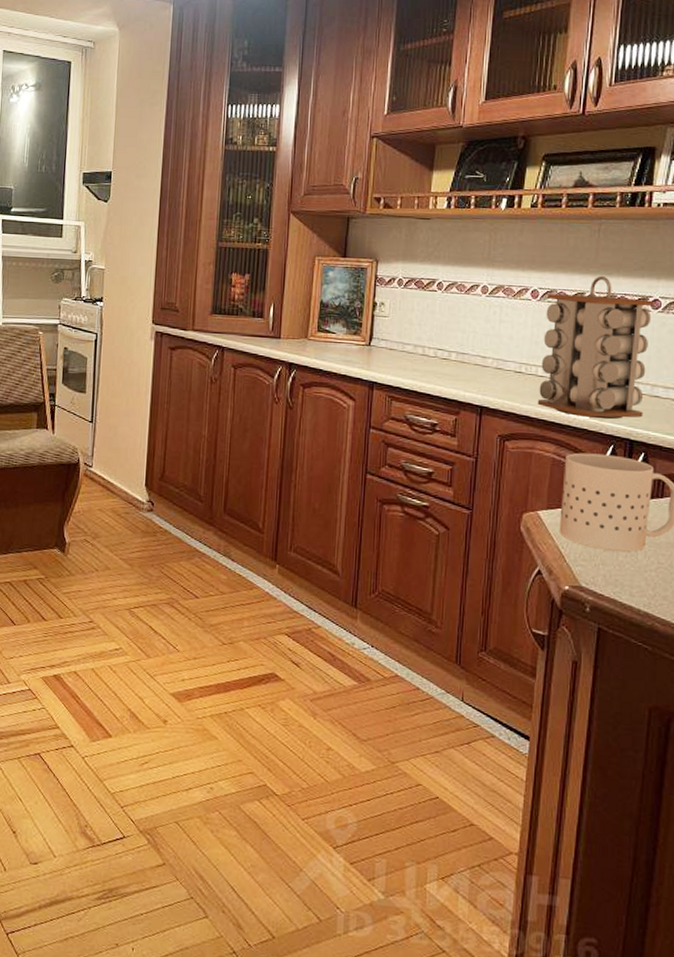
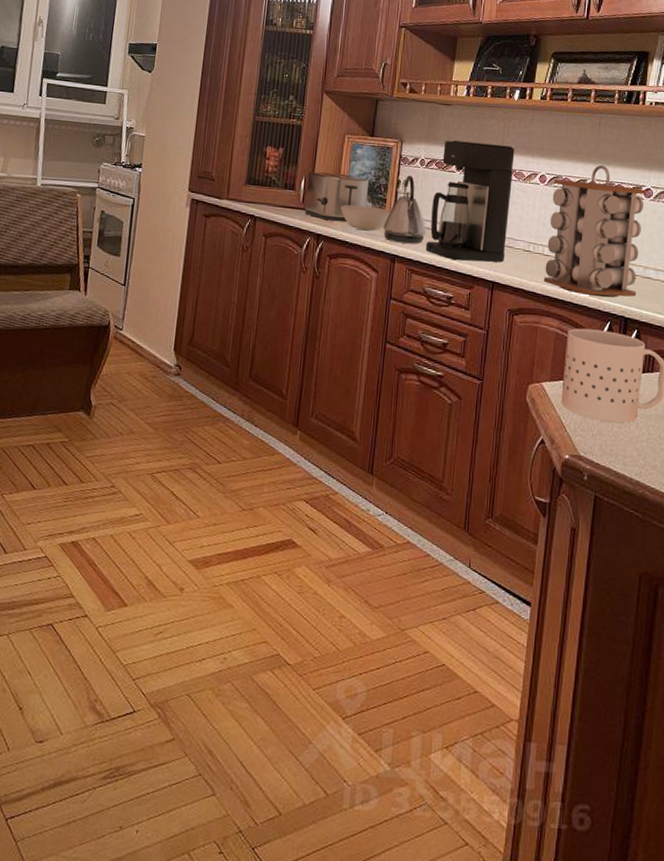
toaster: none [274,296,343,350] -> present [304,170,370,223]
soup bowl: none [313,330,367,358] -> present [341,204,391,231]
kettle: none [359,297,407,371] -> present [383,175,427,245]
coffee maker: none [406,257,503,387] -> present [425,140,515,264]

